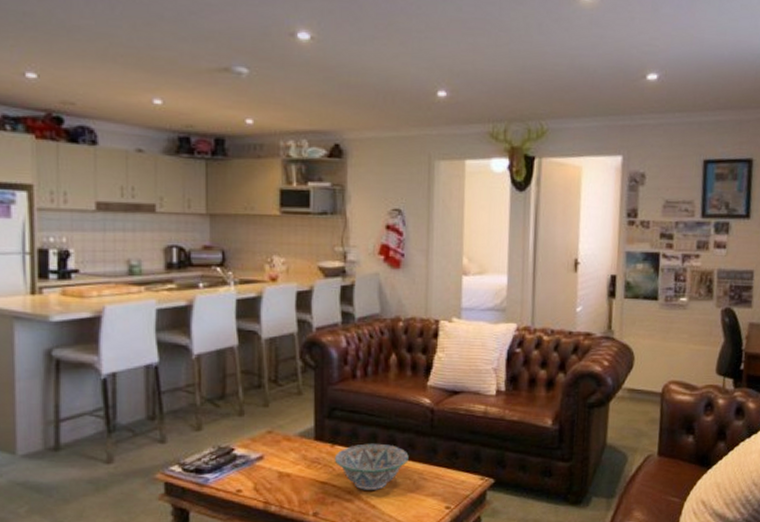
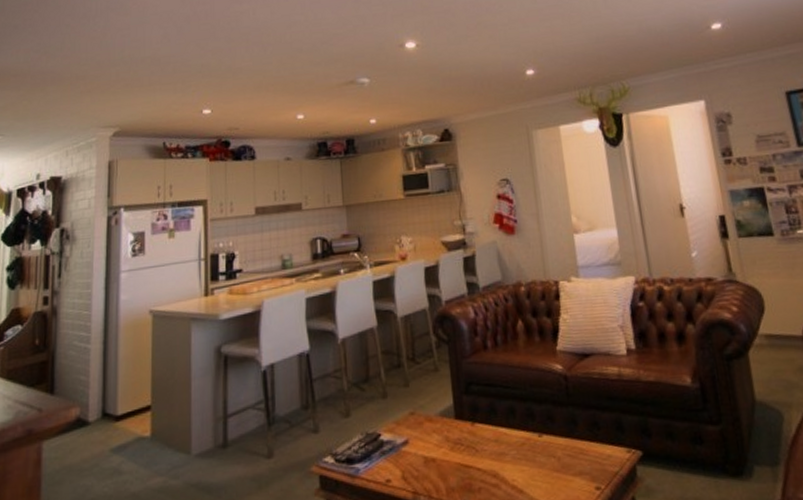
decorative bowl: present [334,443,409,490] -> none [475,417,550,473]

